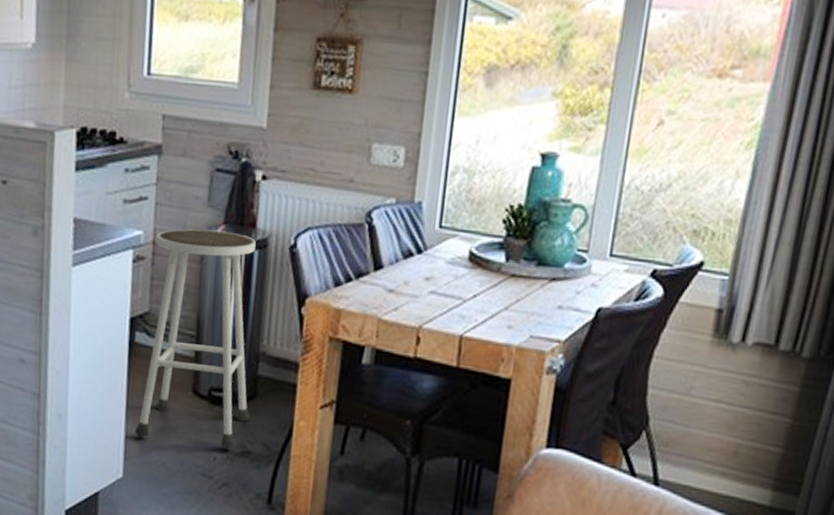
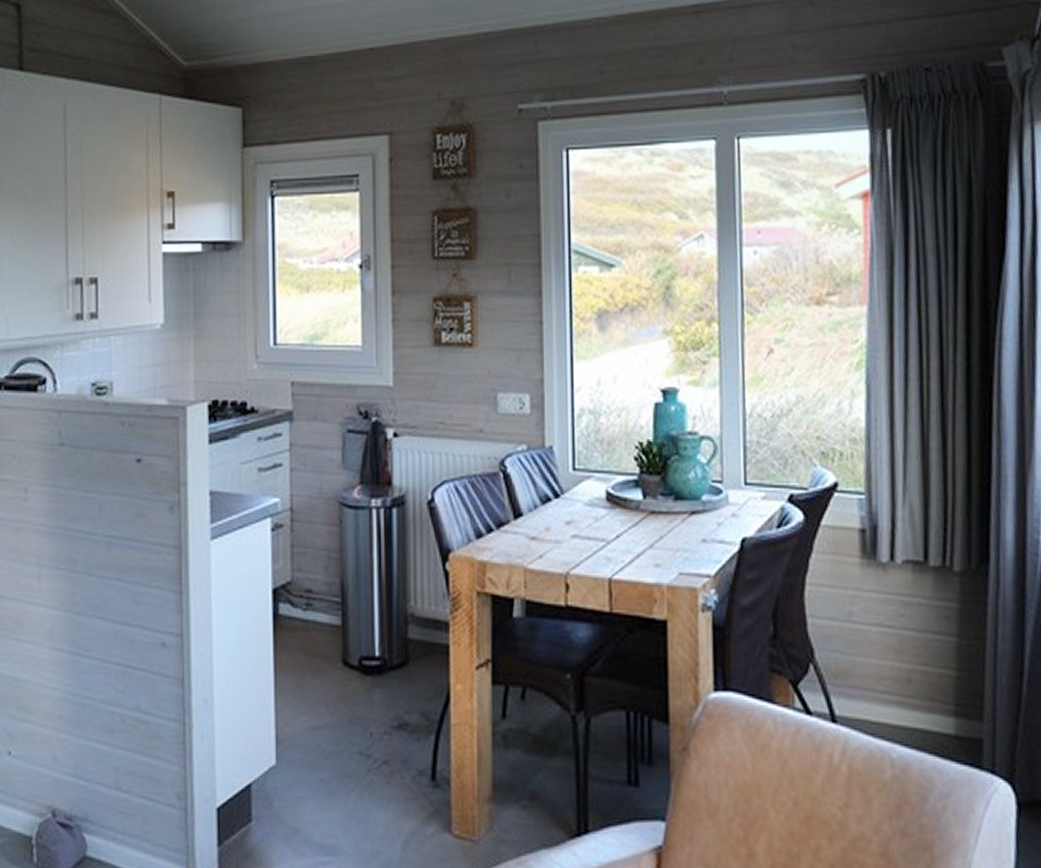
stool: present [134,229,256,449] -> none [285,491,404,722]

